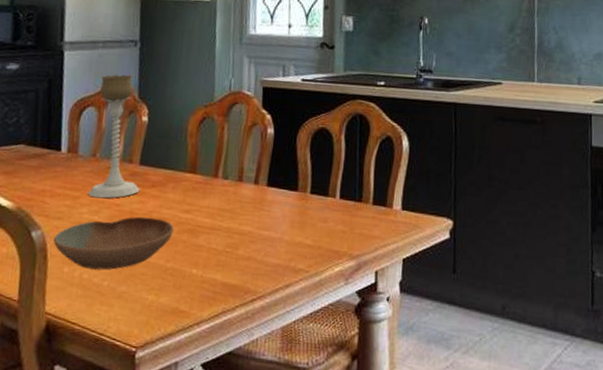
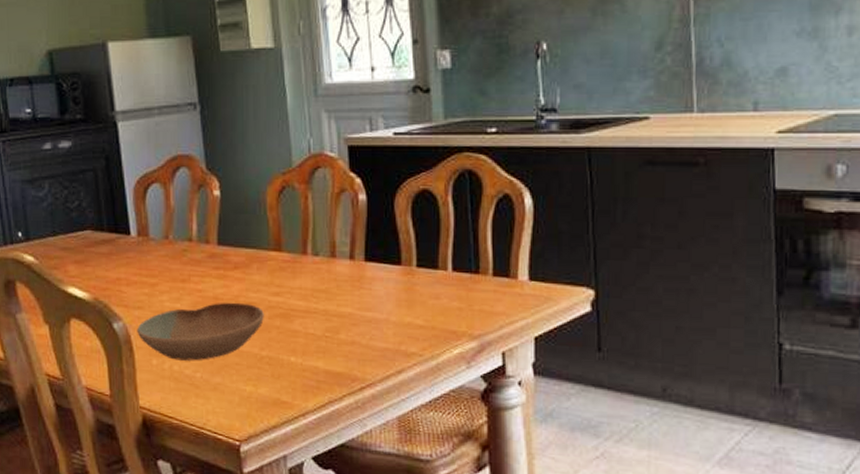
candle holder: present [88,74,140,199] -> none [163,144,222,284]

